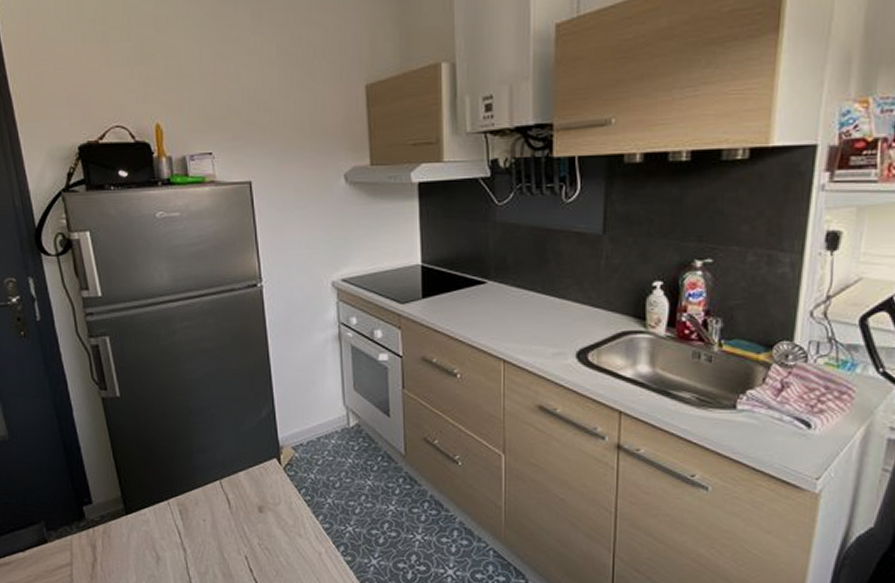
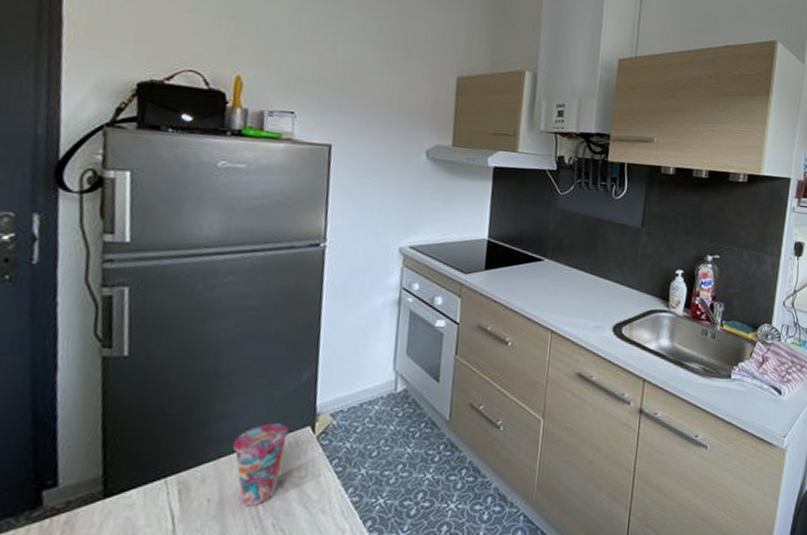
cup: none [215,455,259,526] -> present [233,423,290,505]

